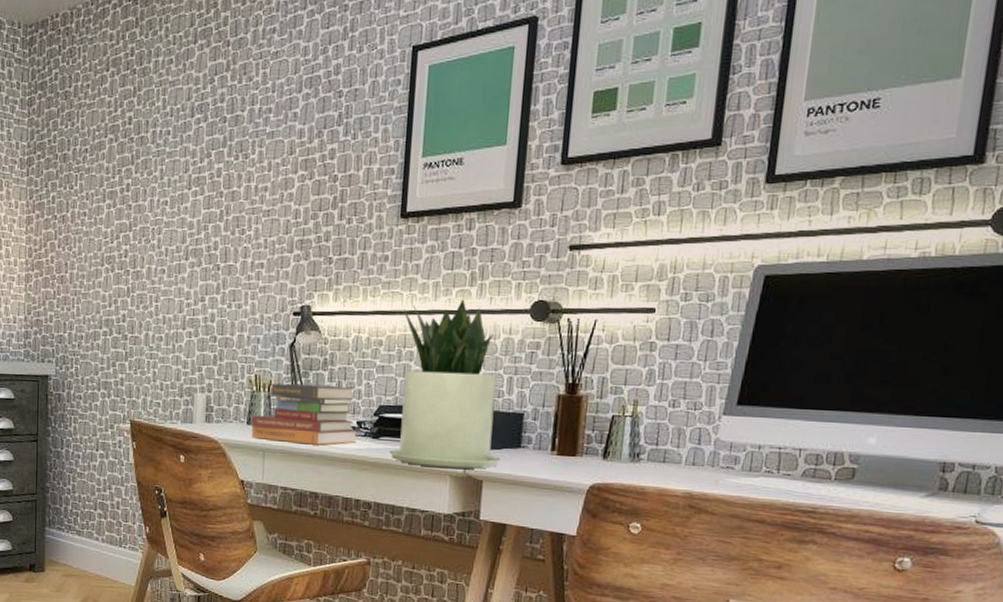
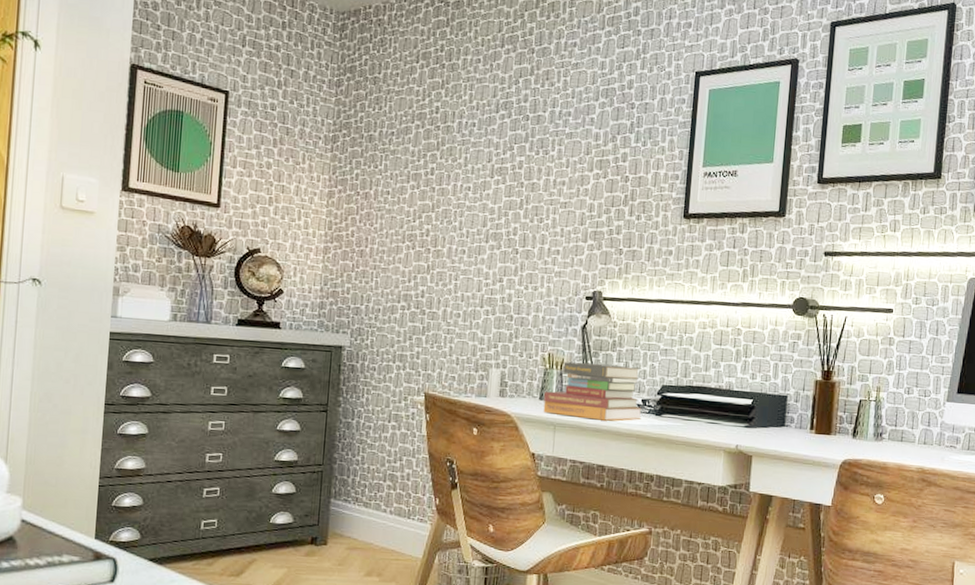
planter: present [389,299,500,469] -> none [671,293,767,445]

